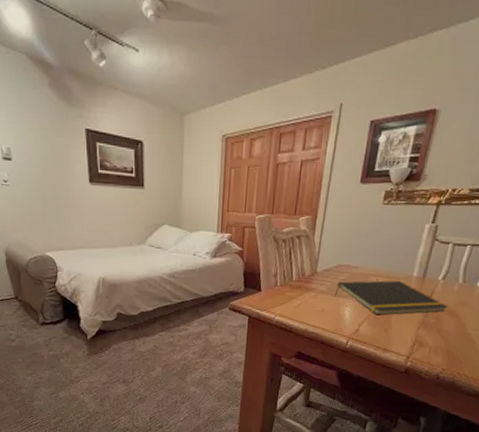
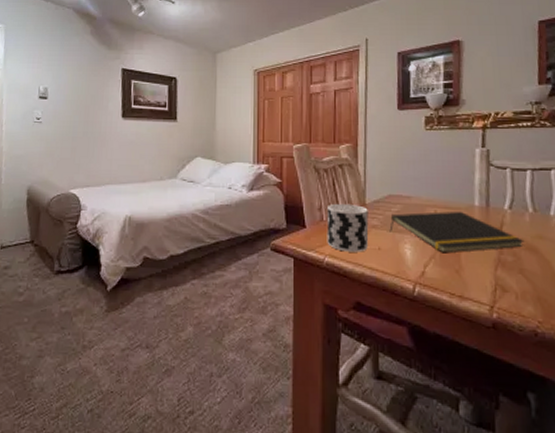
cup: none [278,271,318,313] -> present [326,203,369,252]

